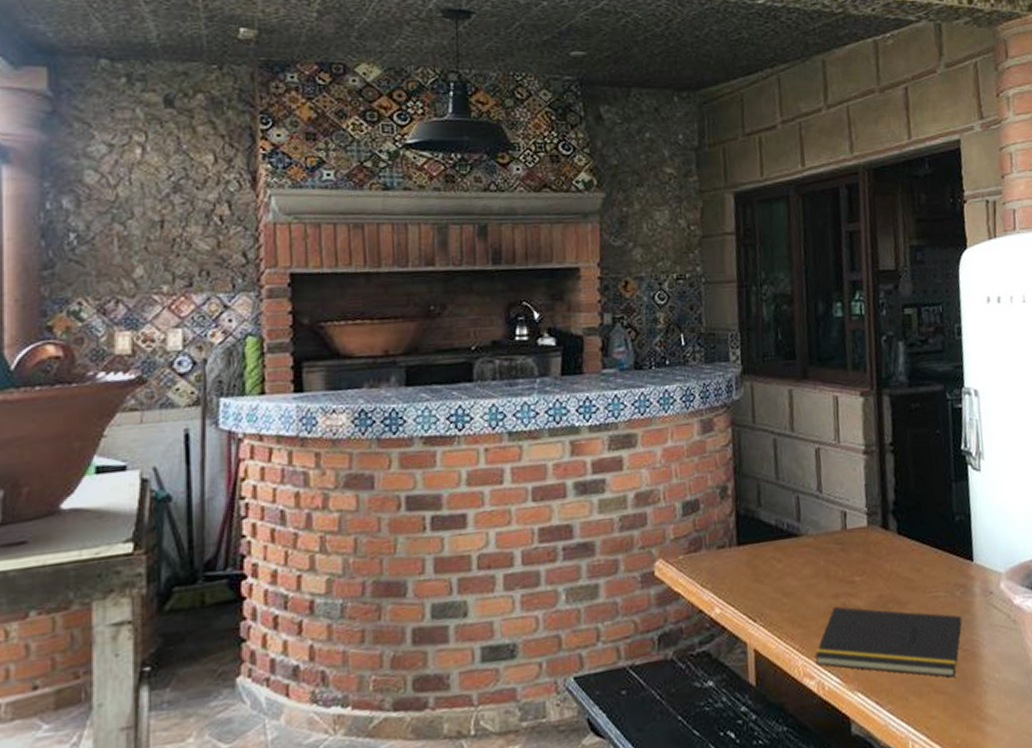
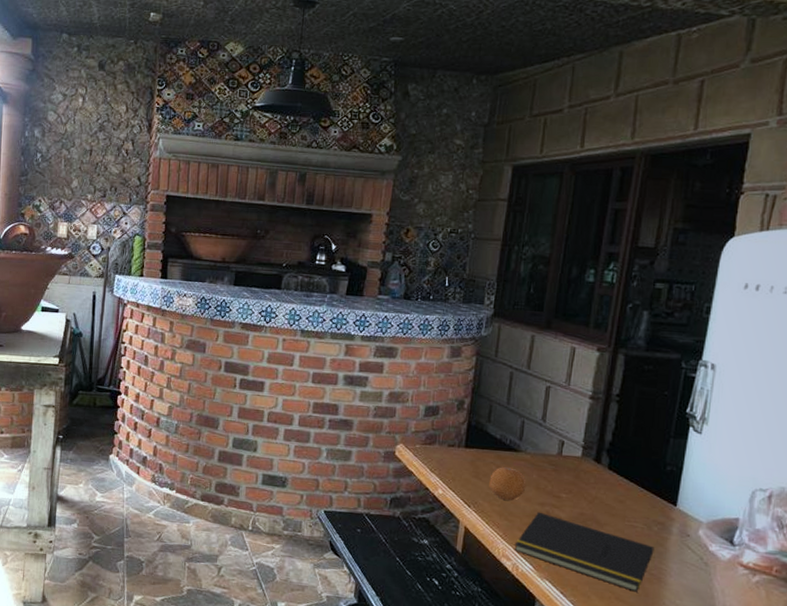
fruit: none [772,558,816,603] -> present [489,467,527,501]

